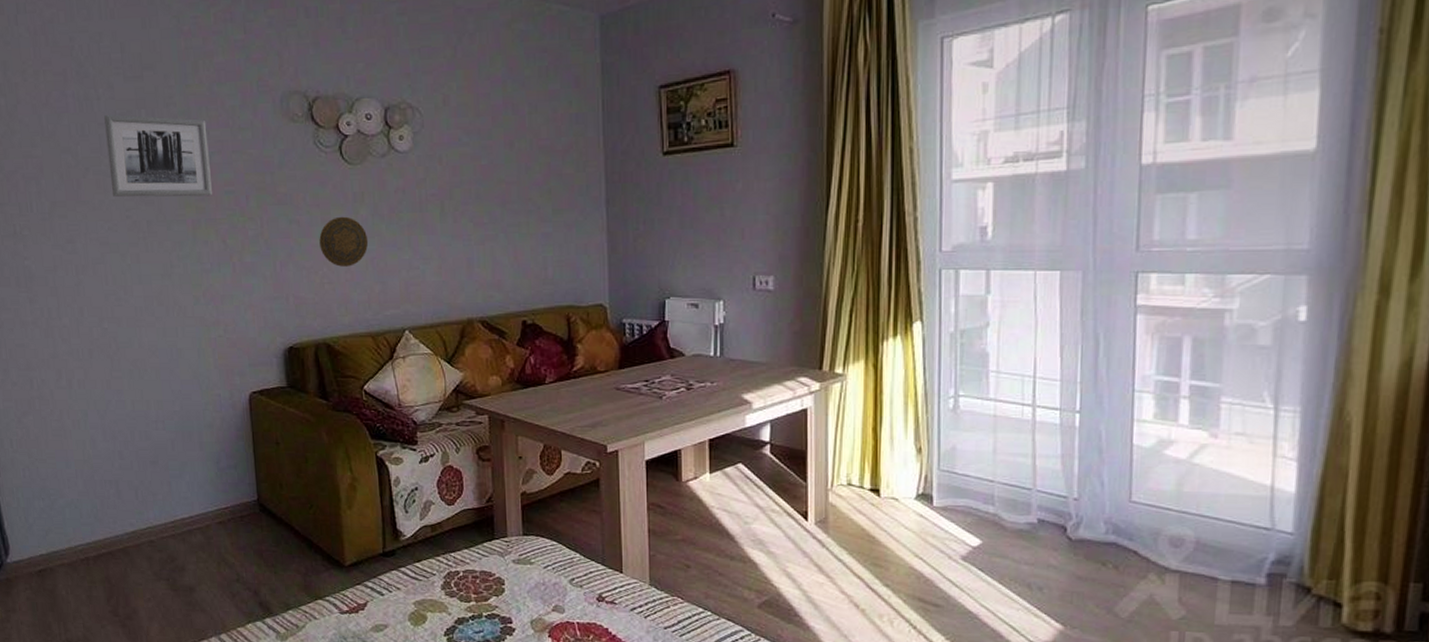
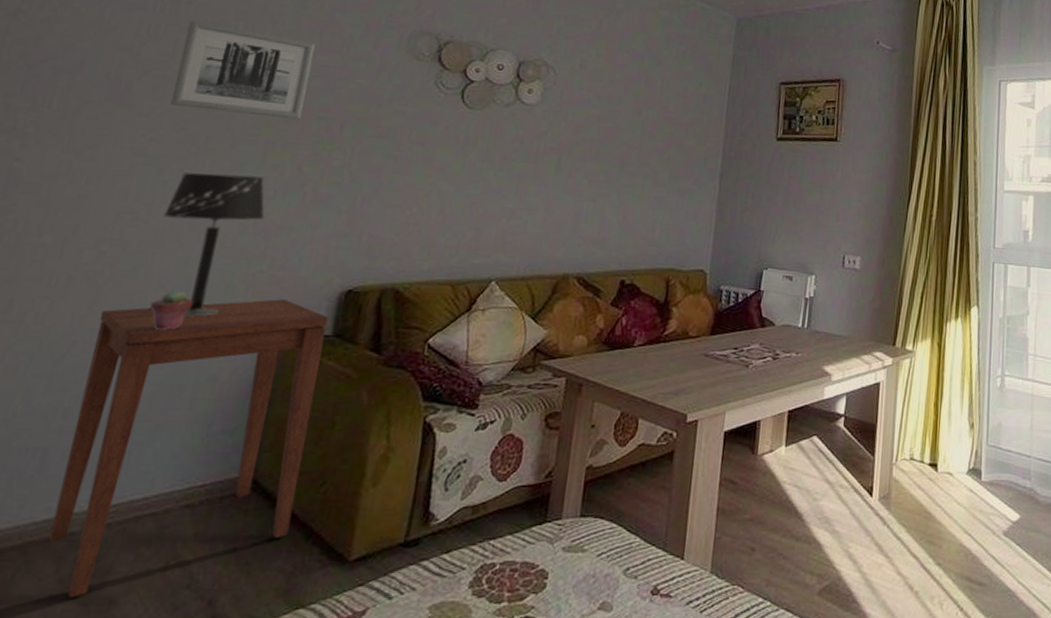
side table: none [119,358,295,585] -> present [48,299,329,598]
table lamp: none [137,253,210,377] -> present [164,172,265,317]
potted succulent: none [150,356,178,388] -> present [150,290,193,330]
decorative plate: present [319,216,369,267] -> none [414,157,472,209]

